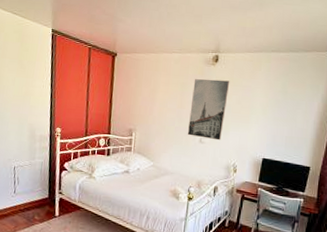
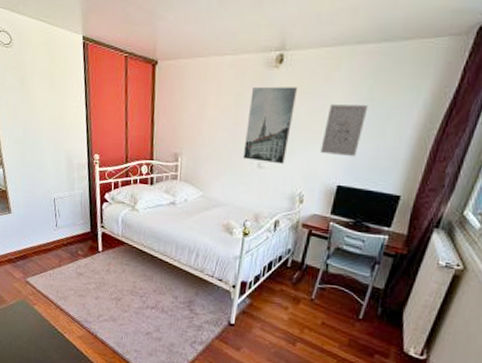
wall art: none [248,95,283,136] -> present [320,104,368,157]

